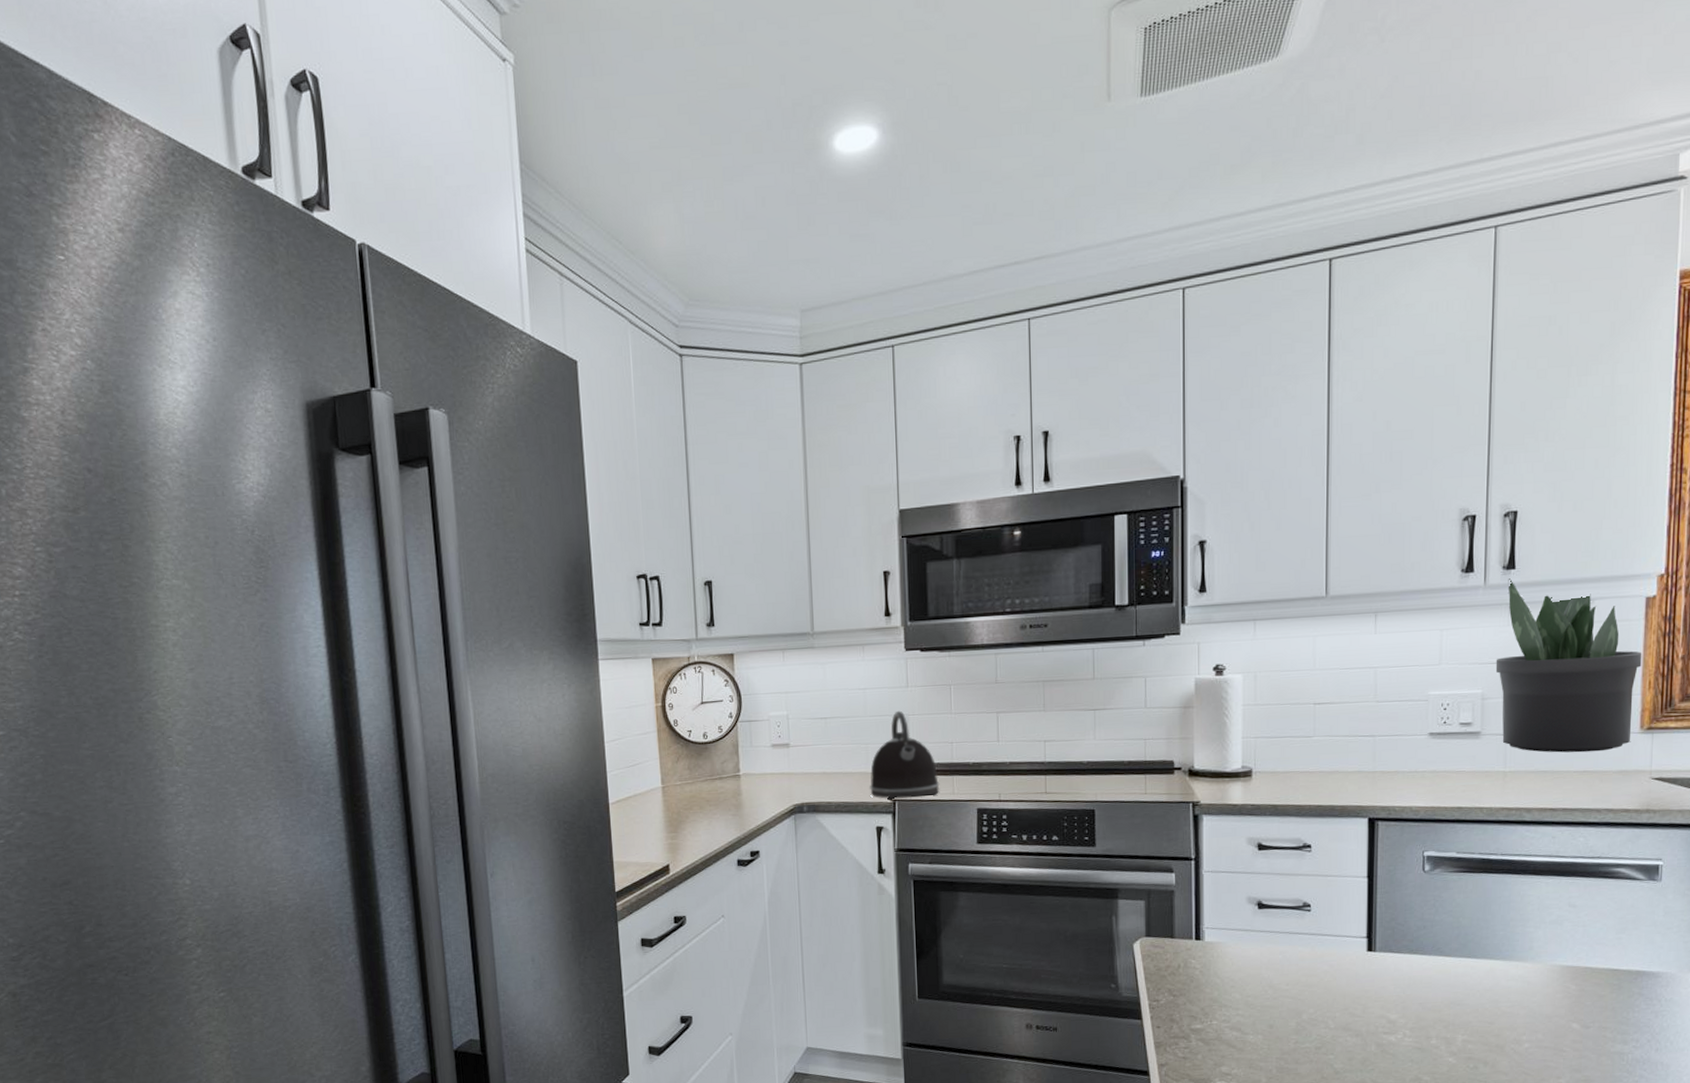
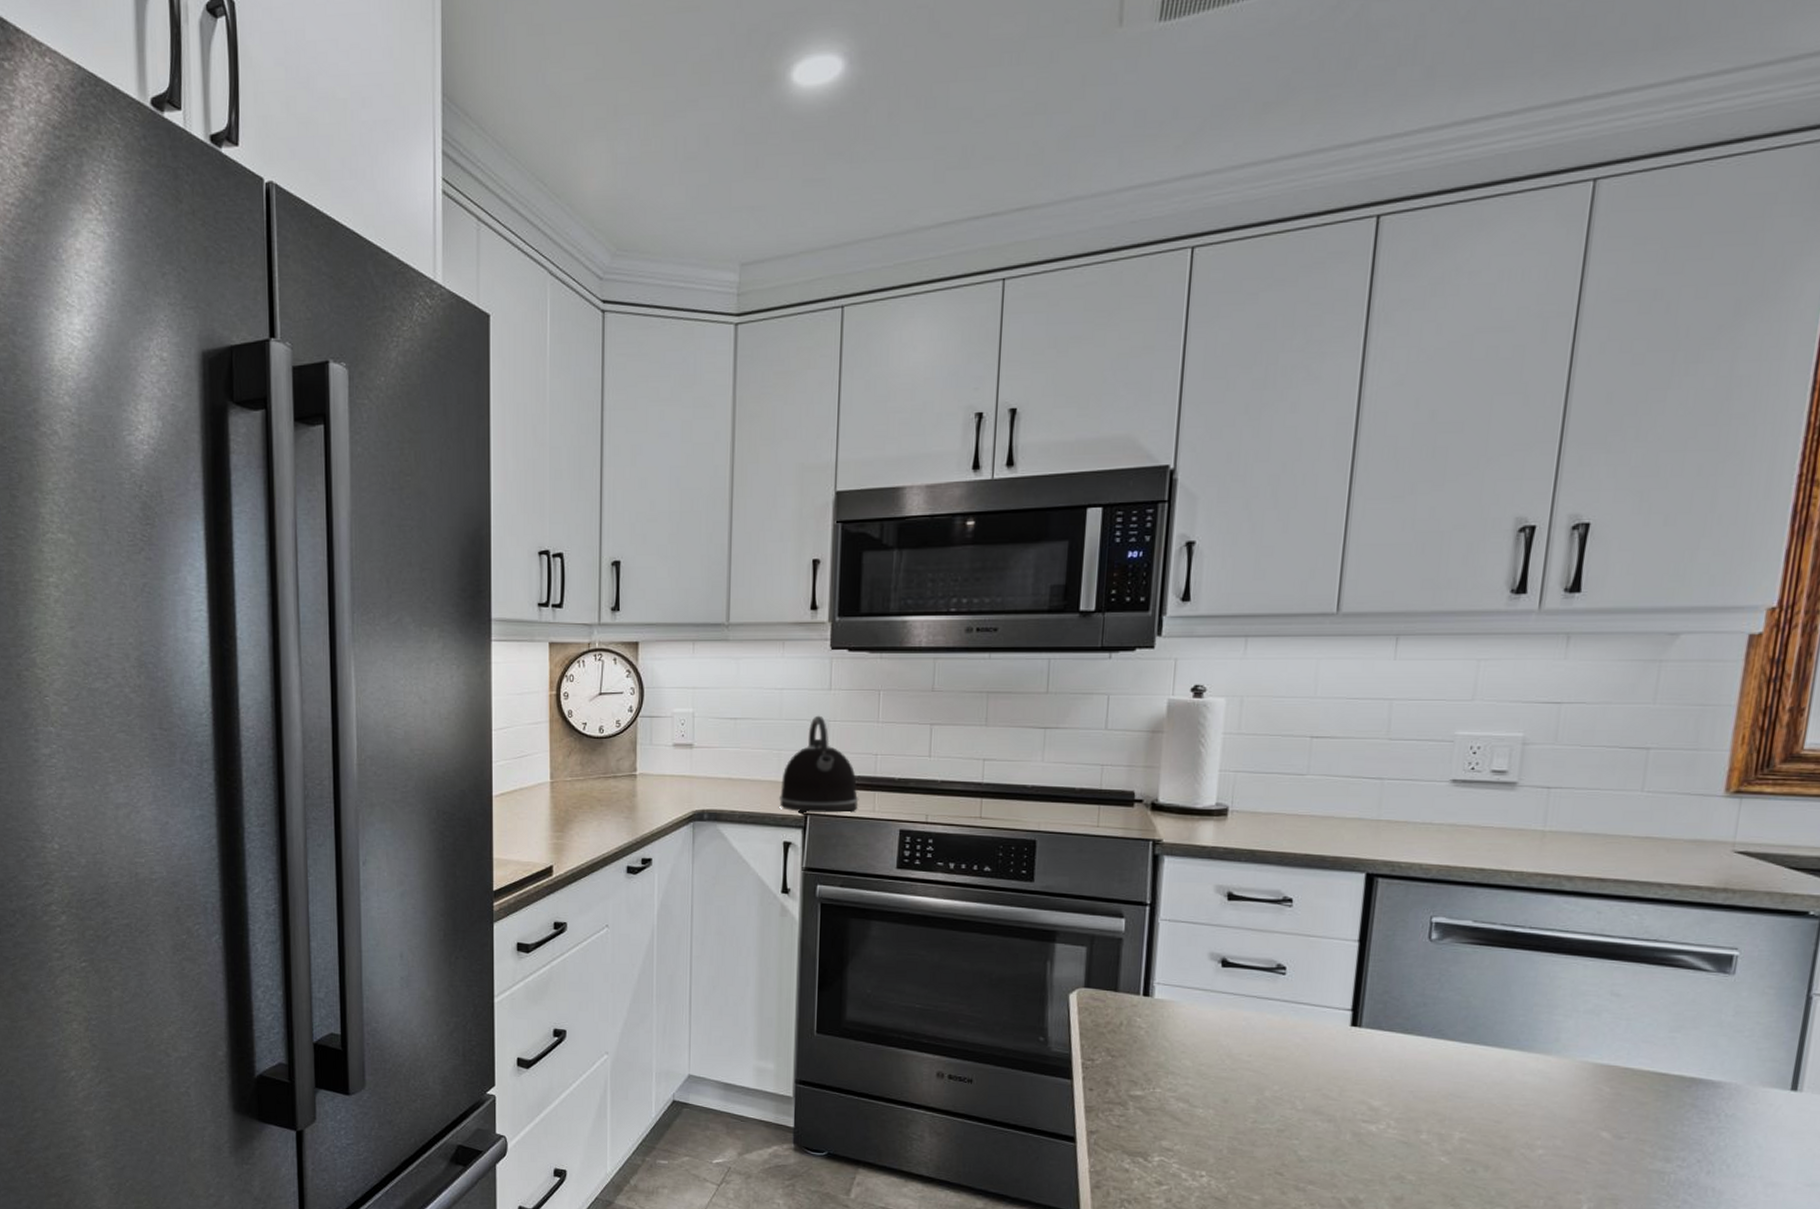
planter: present [1495,579,1642,753] -> none [1543,603,1737,815]

